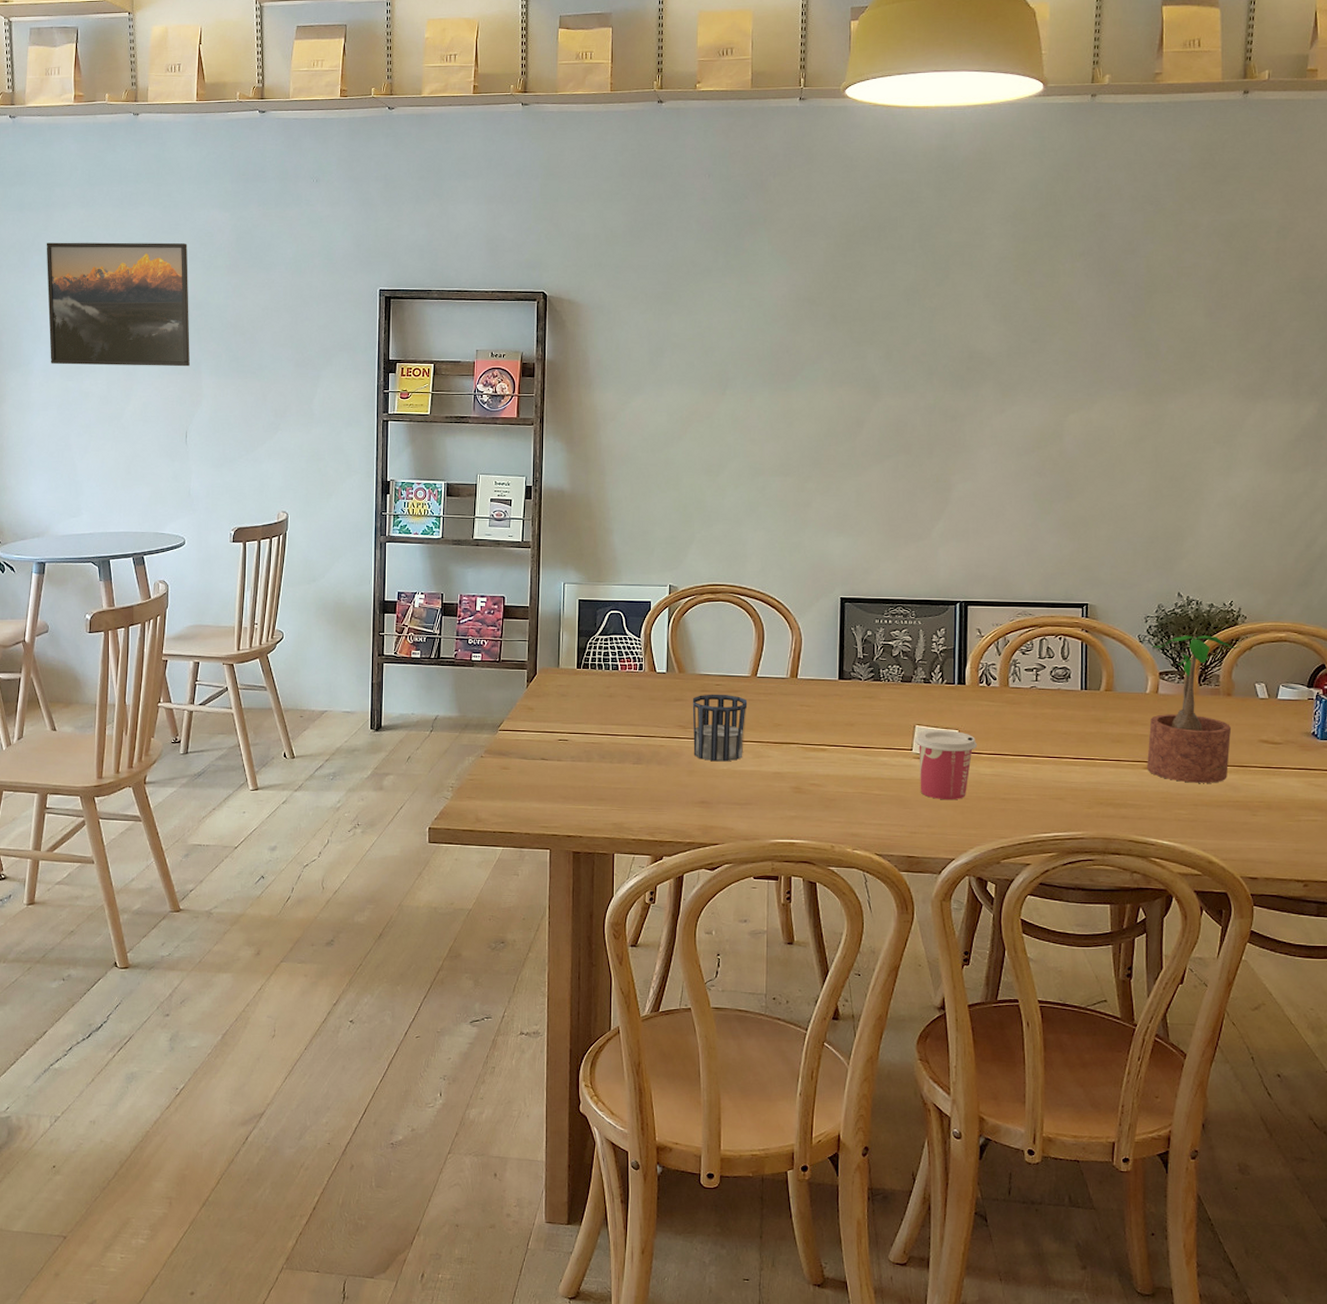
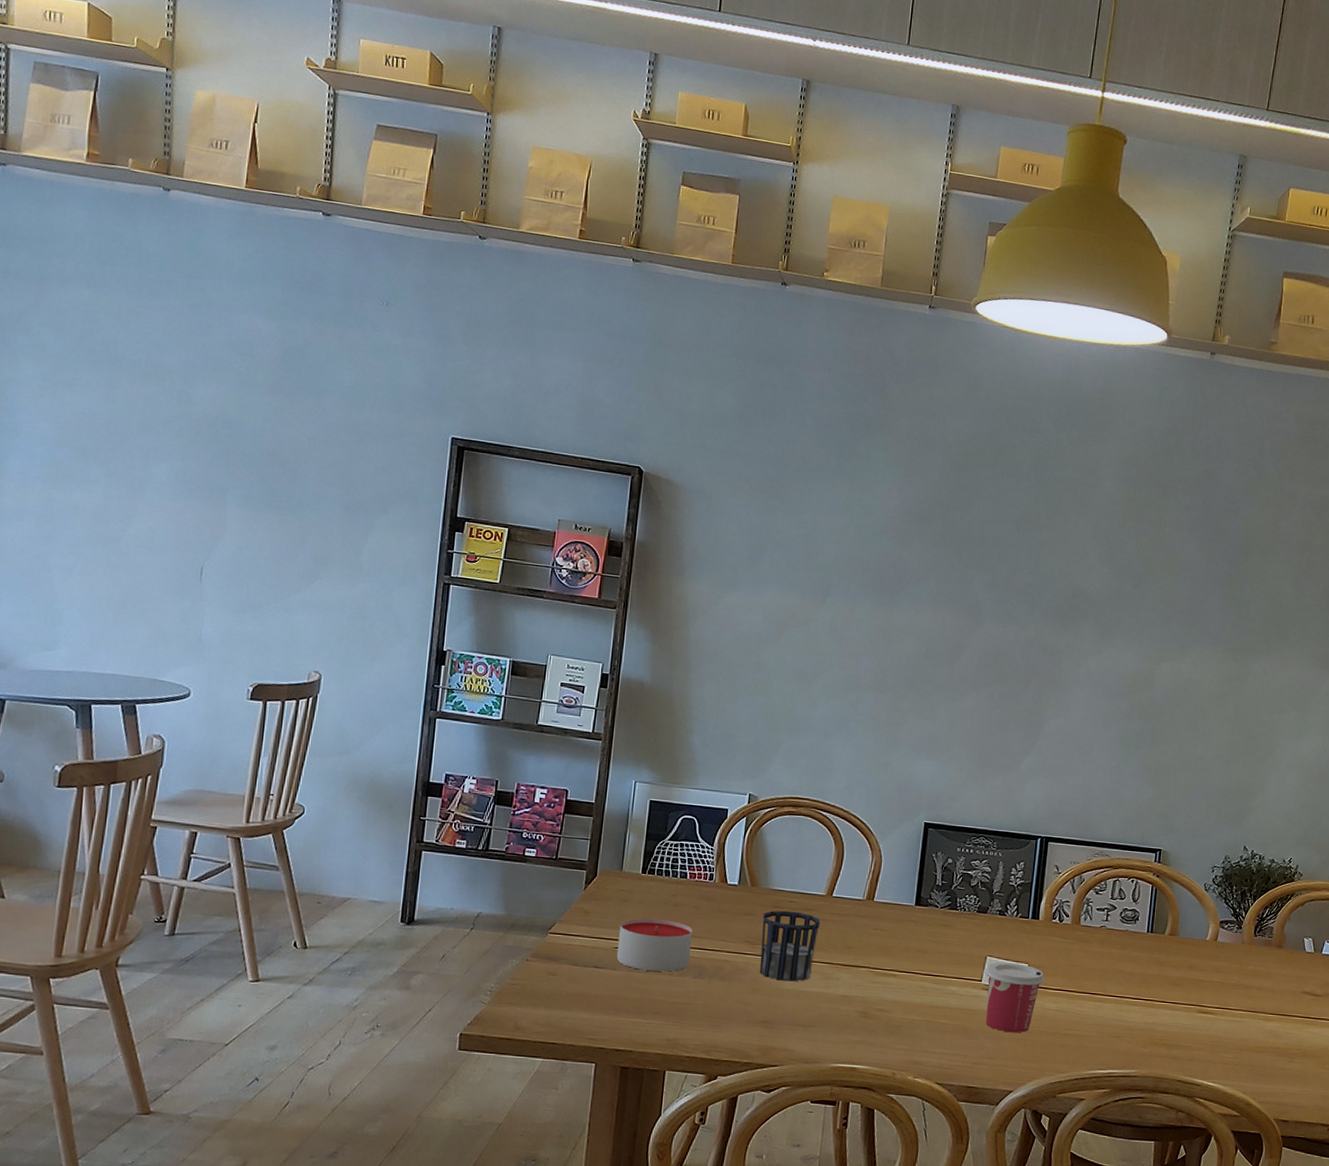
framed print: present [46,242,190,367] -> none [30,321,221,493]
candle: none [560,710,628,760] -> present [616,918,693,972]
potted plant: present [1147,635,1242,783] -> none [1200,887,1296,1030]

